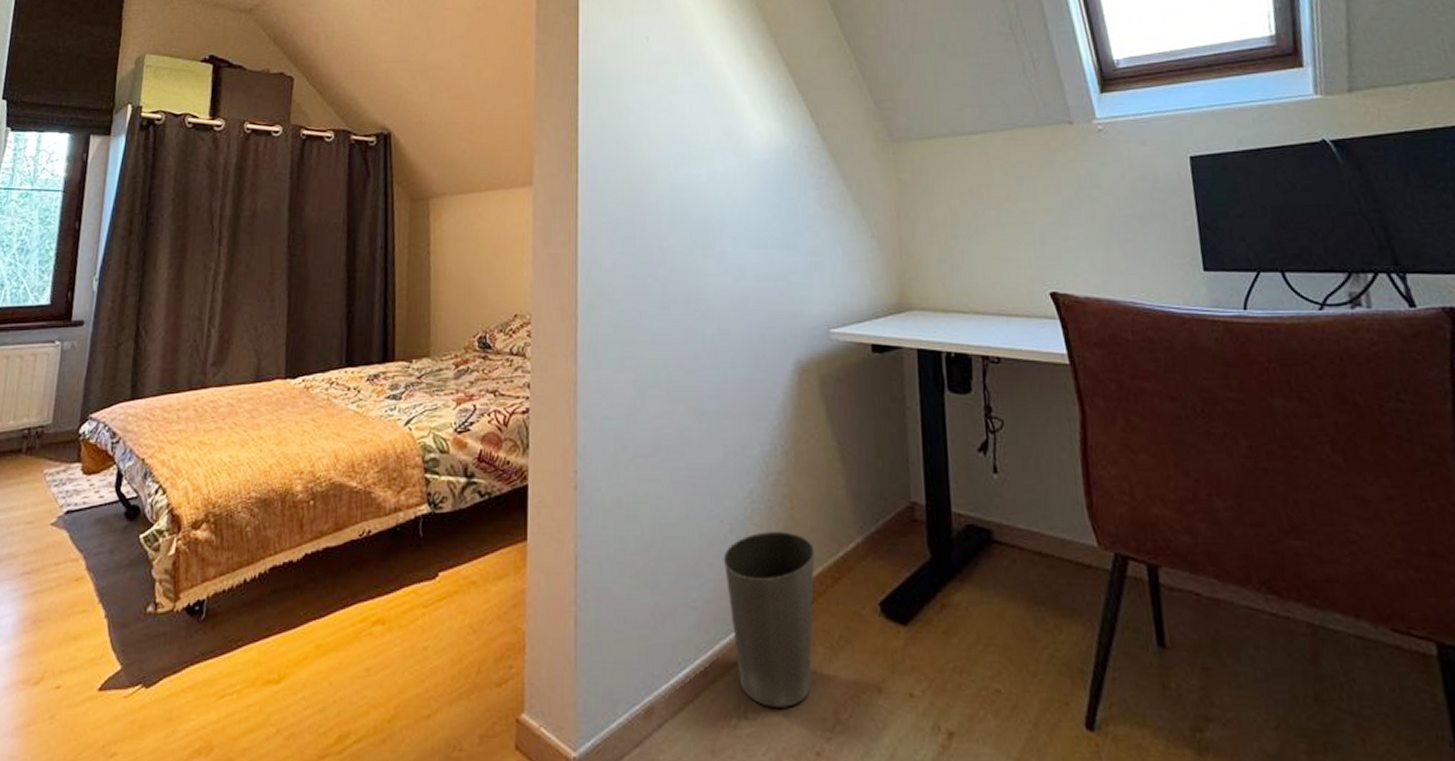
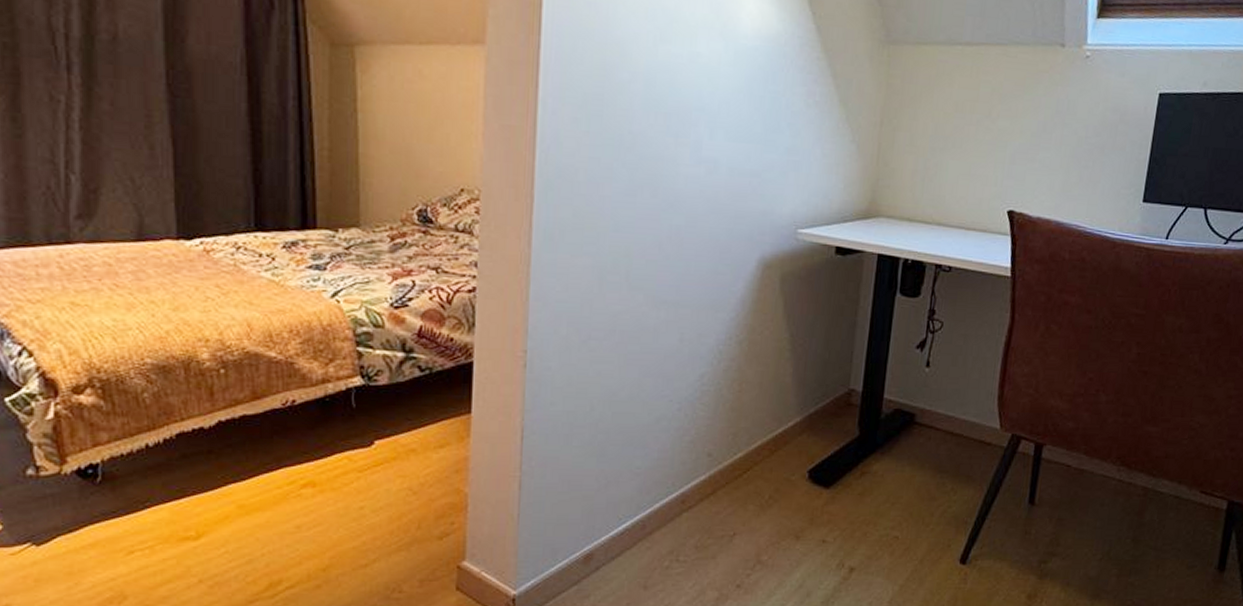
waste basket: present [723,531,816,708] -> none [669,410,758,552]

